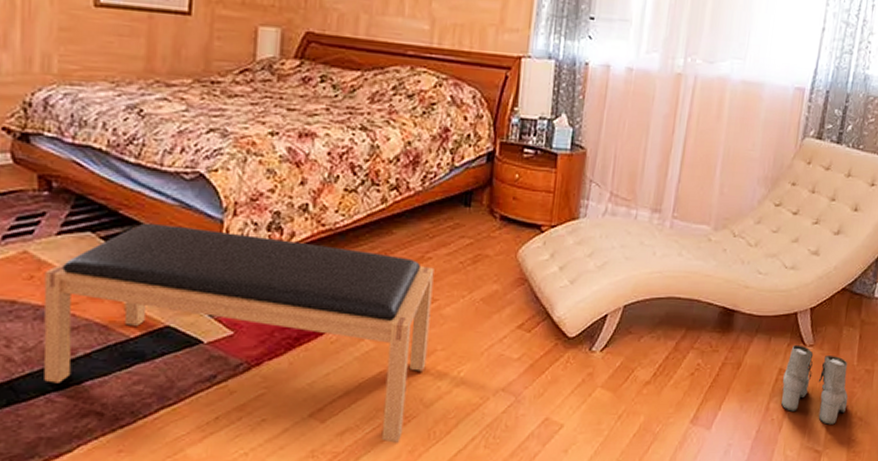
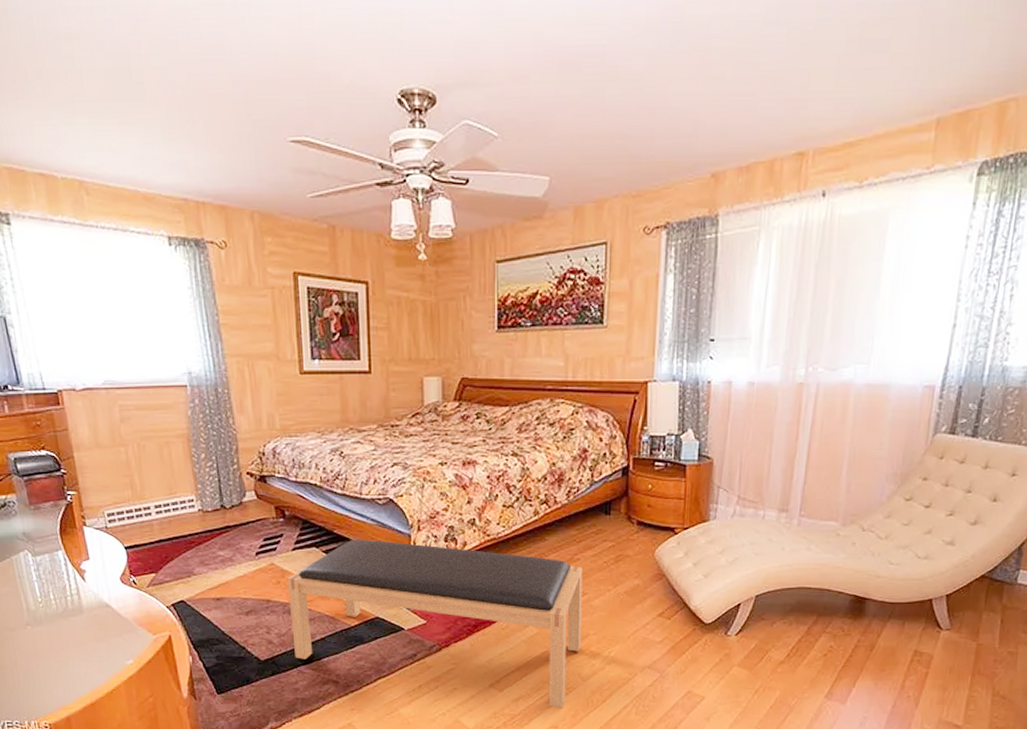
boots: present [781,344,849,425] -> none [917,628,990,702]

